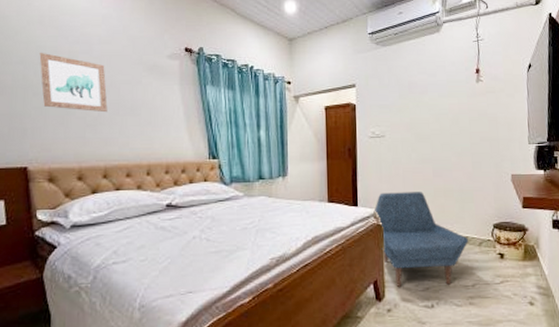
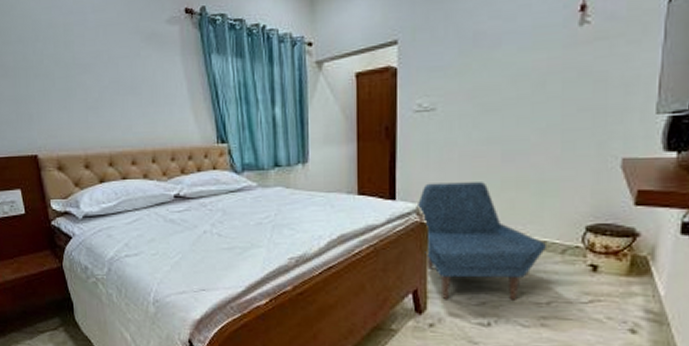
wall art: present [39,52,108,113] -> none [36,27,108,93]

